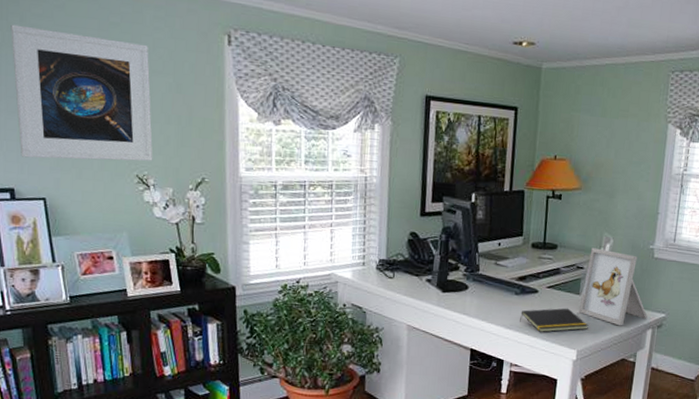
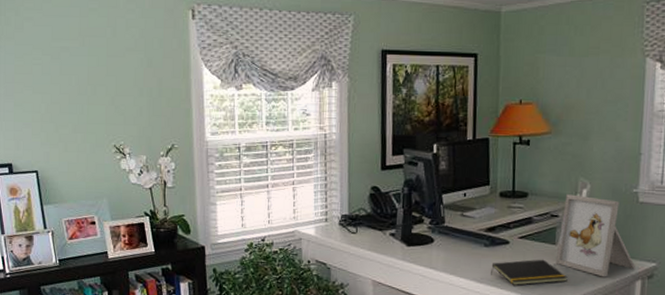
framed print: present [11,24,153,161] -> none [8,19,128,136]

